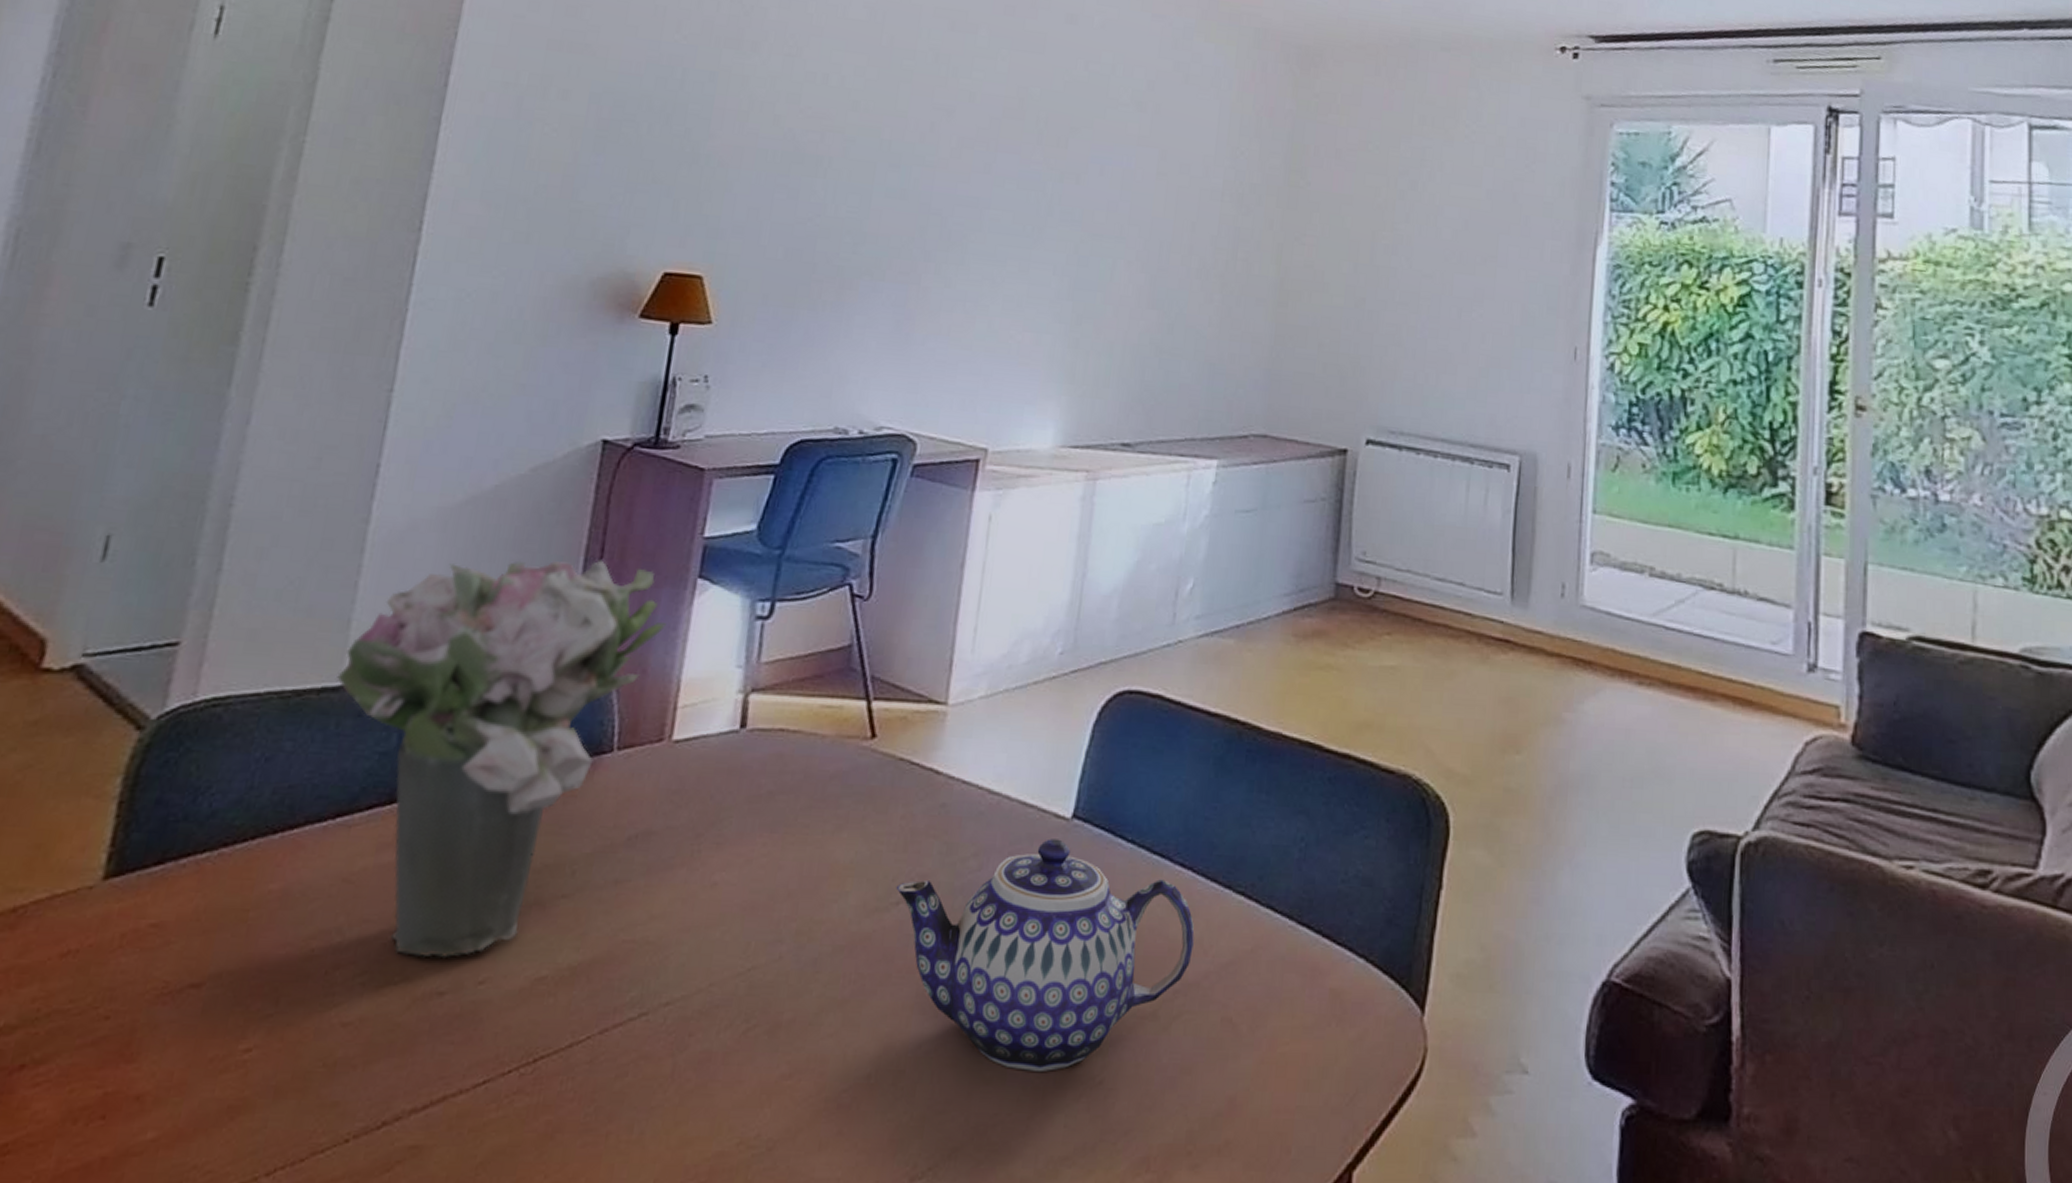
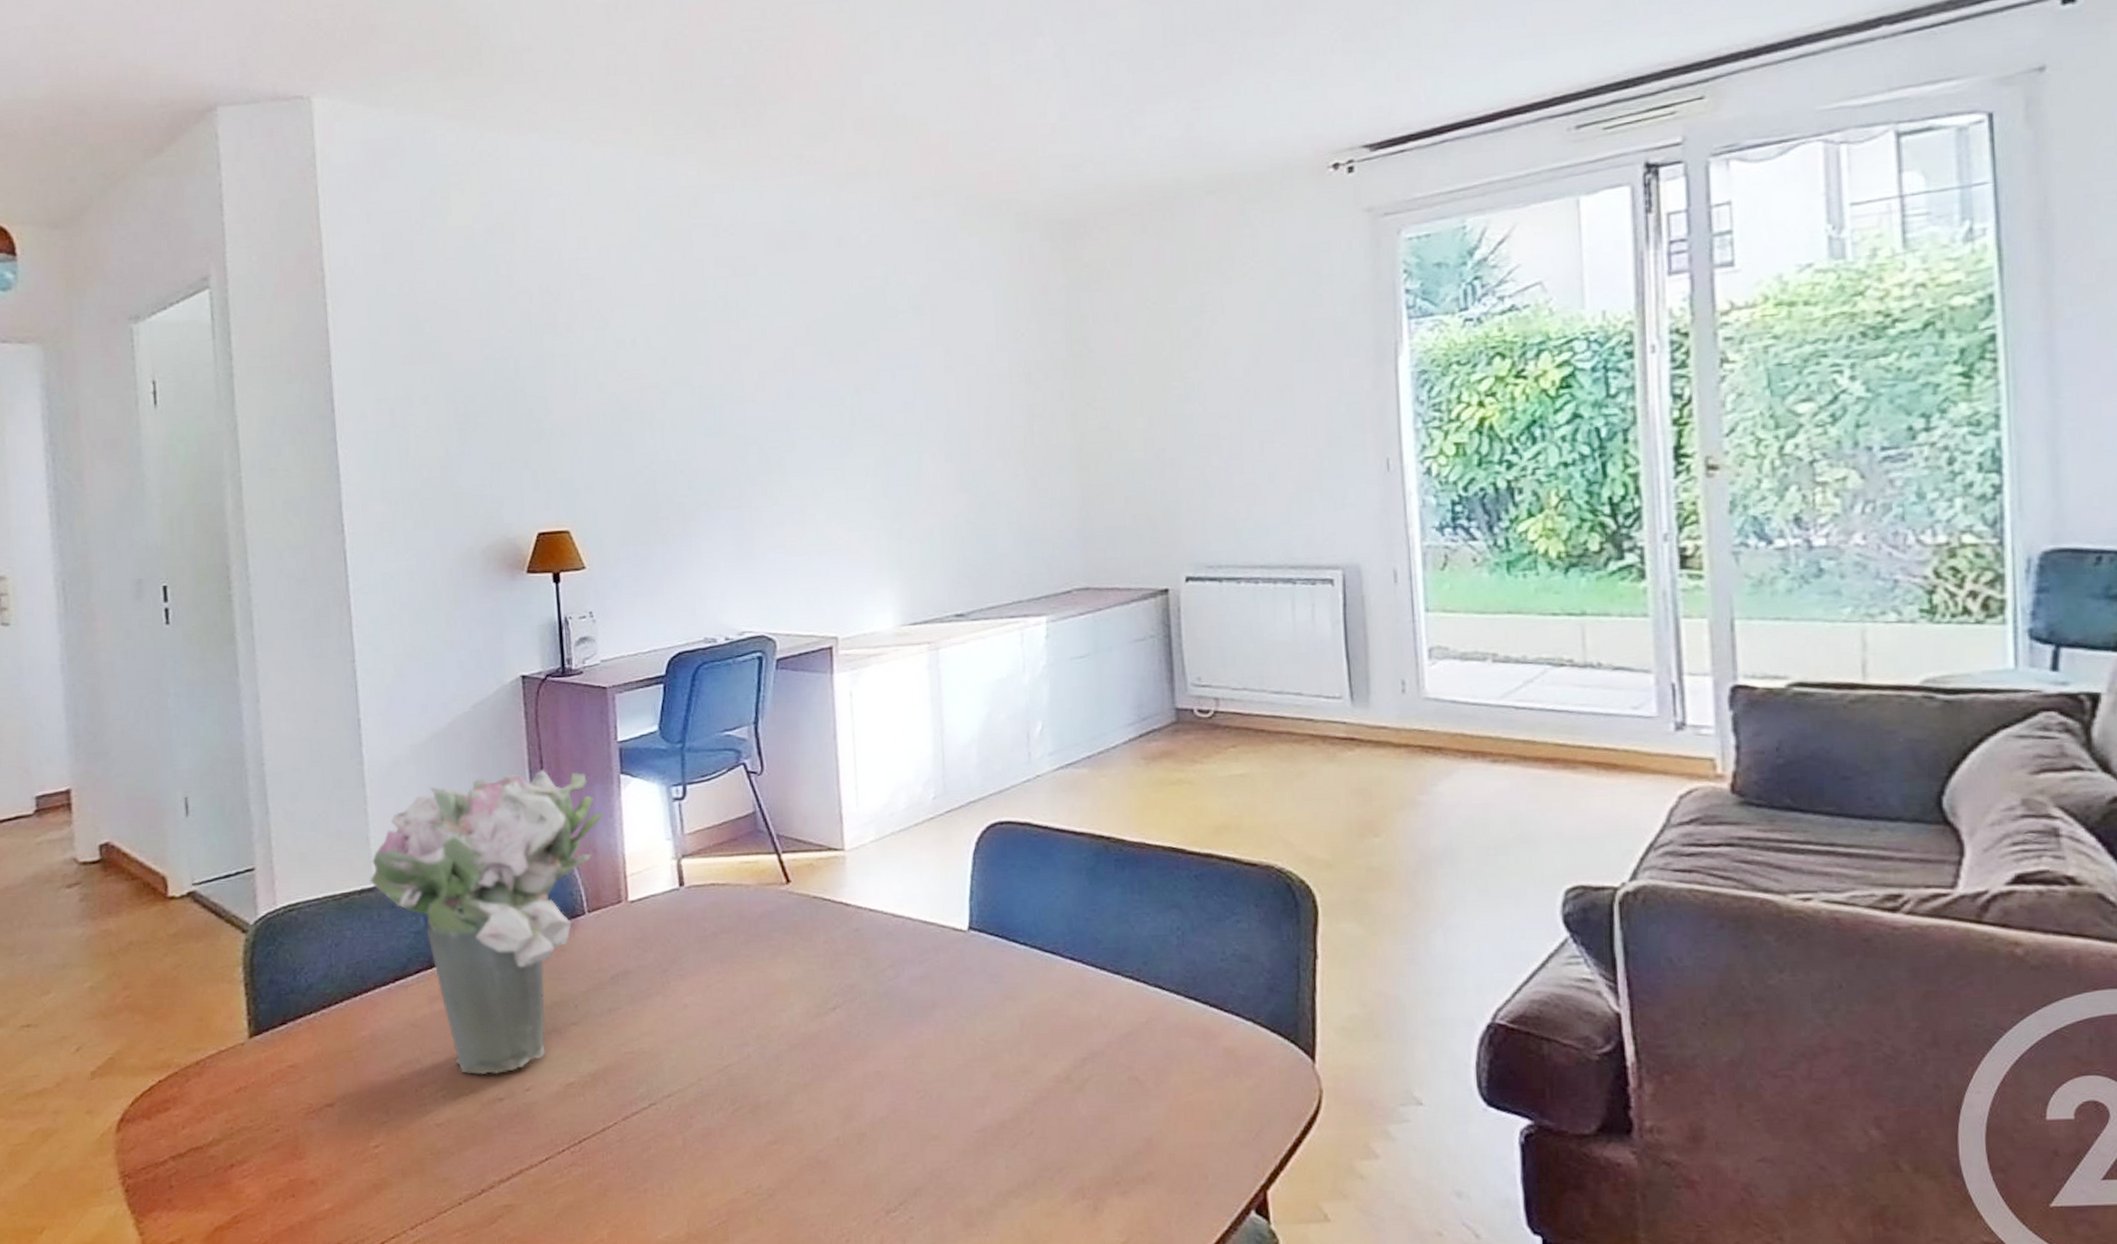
teapot: present [895,838,1195,1073] -> none [830,947,1094,1129]

